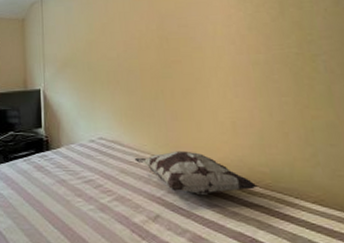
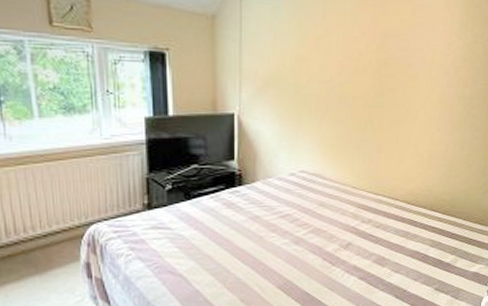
decorative pillow: present [134,150,258,195] -> none [334,182,438,222]

